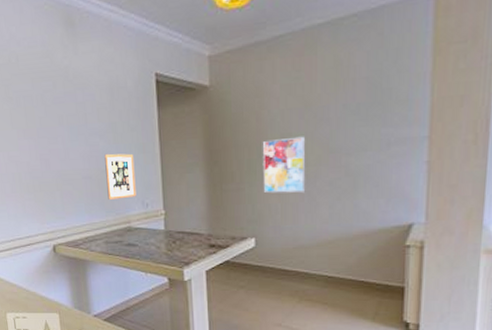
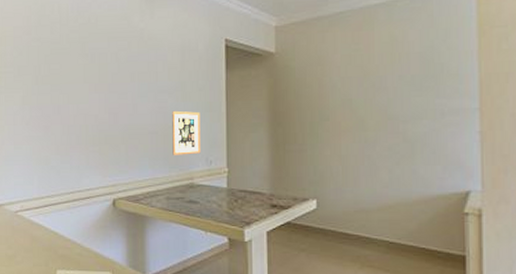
wall art: present [262,136,306,194] -> none [324,103,366,157]

